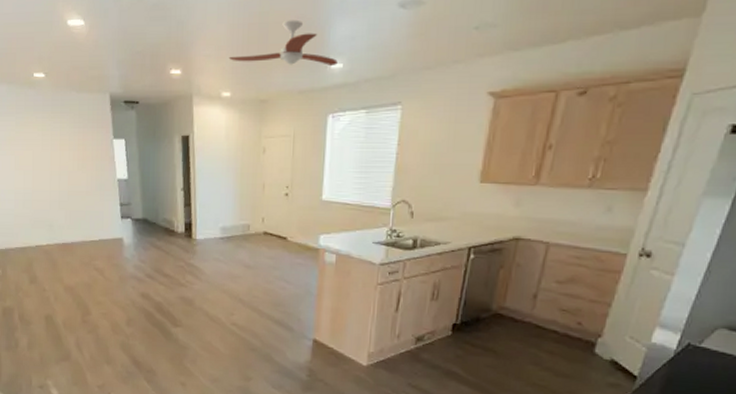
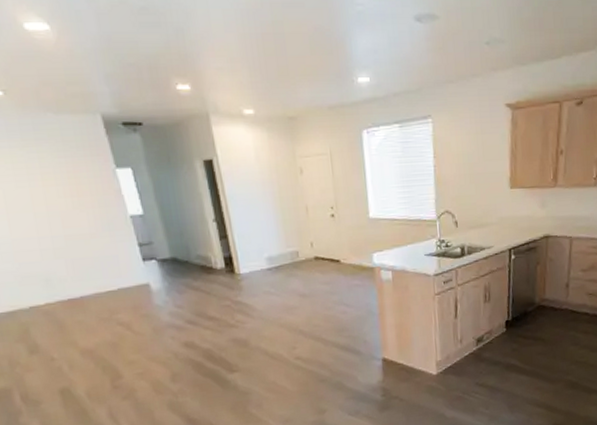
ceiling fan: present [228,19,338,67] -> none [244,30,364,81]

